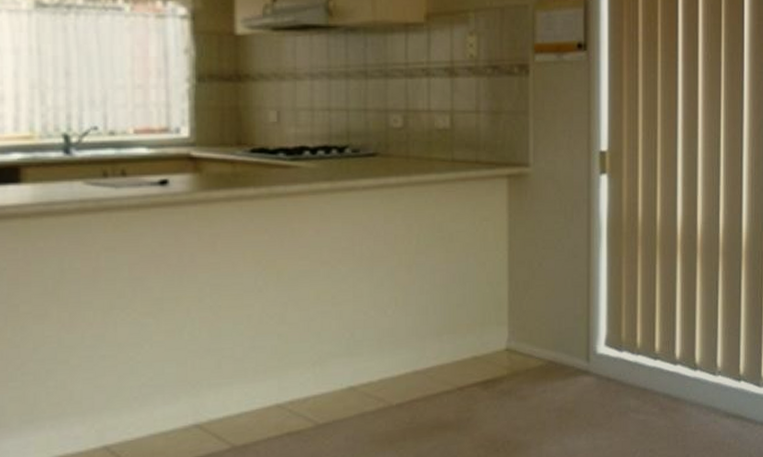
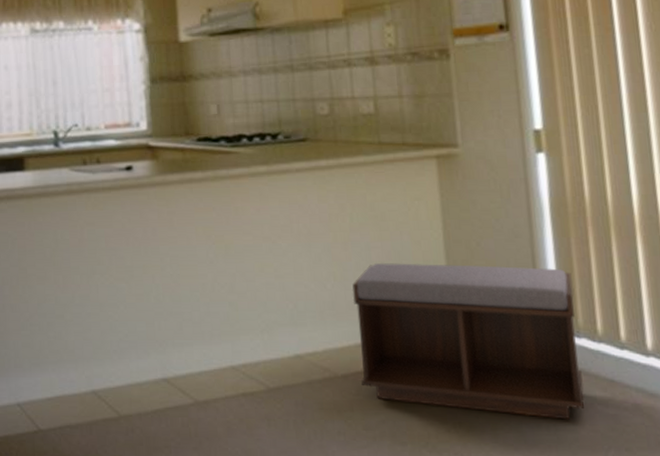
bench: none [413,285,620,429] -> present [352,262,585,420]

